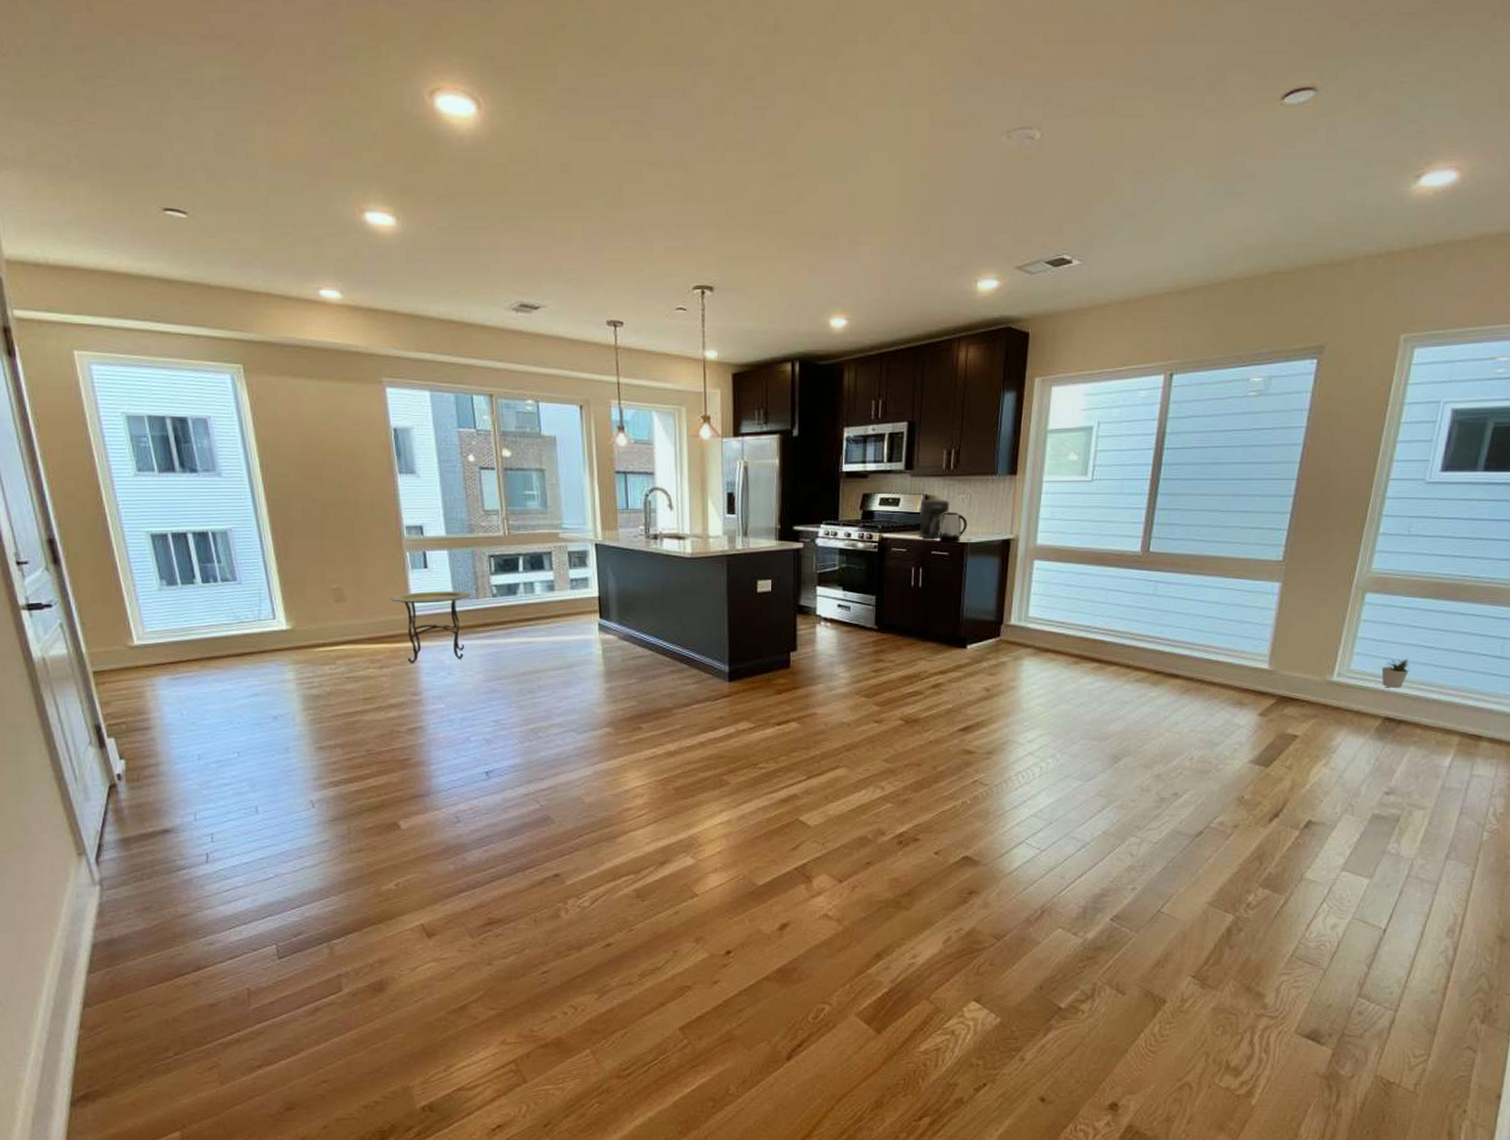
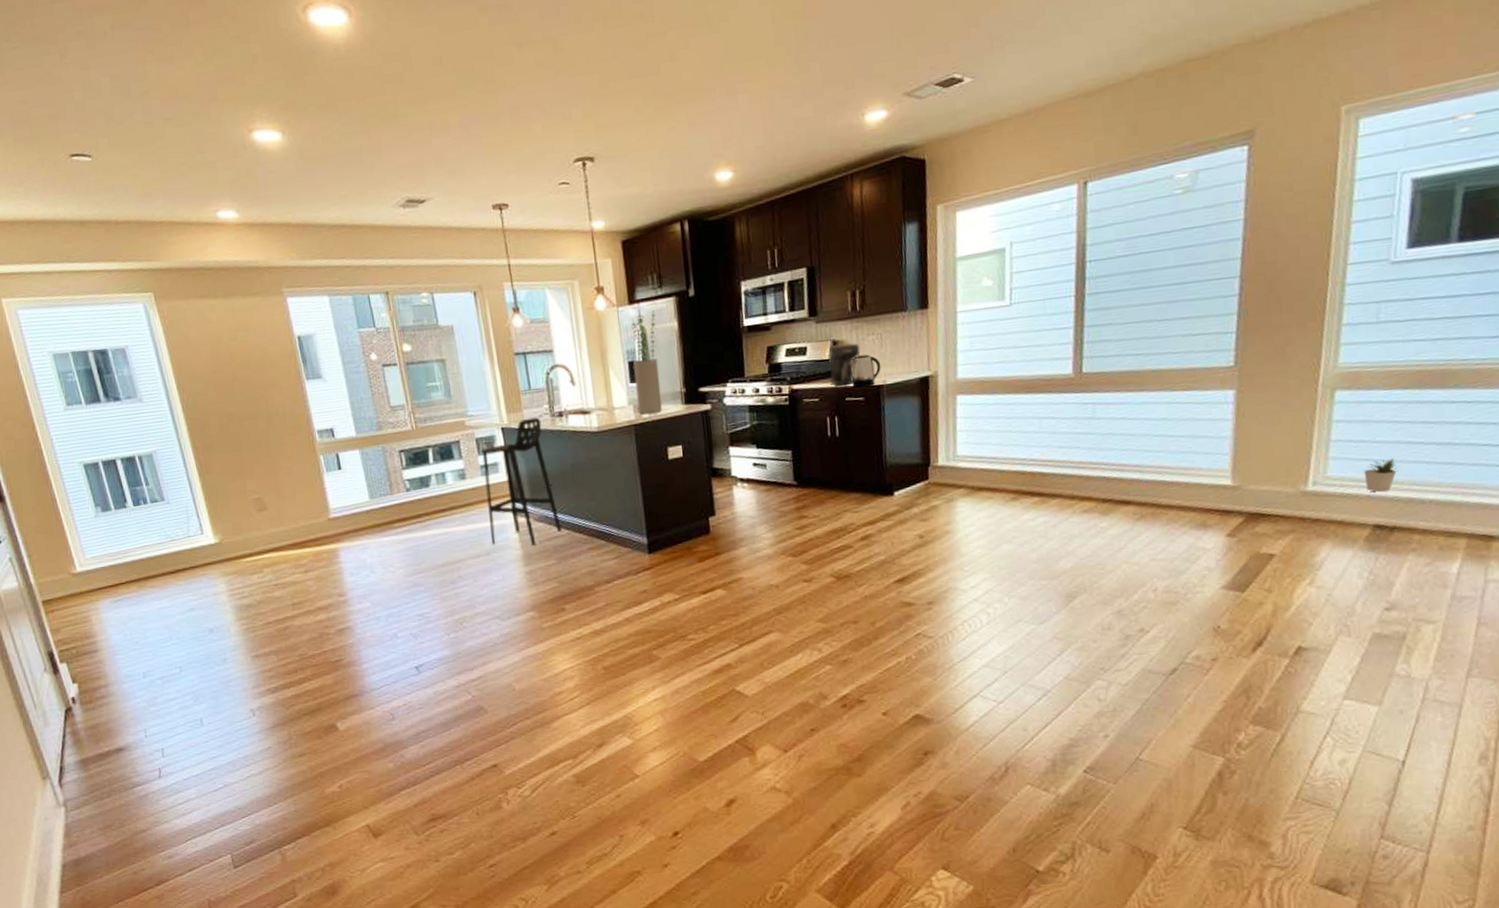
side table: present [390,591,472,664] -> none [309,488,387,566]
bar stool: none [573,537,645,663] -> present [481,417,562,546]
vase: none [732,444,758,547] -> present [631,310,662,416]

